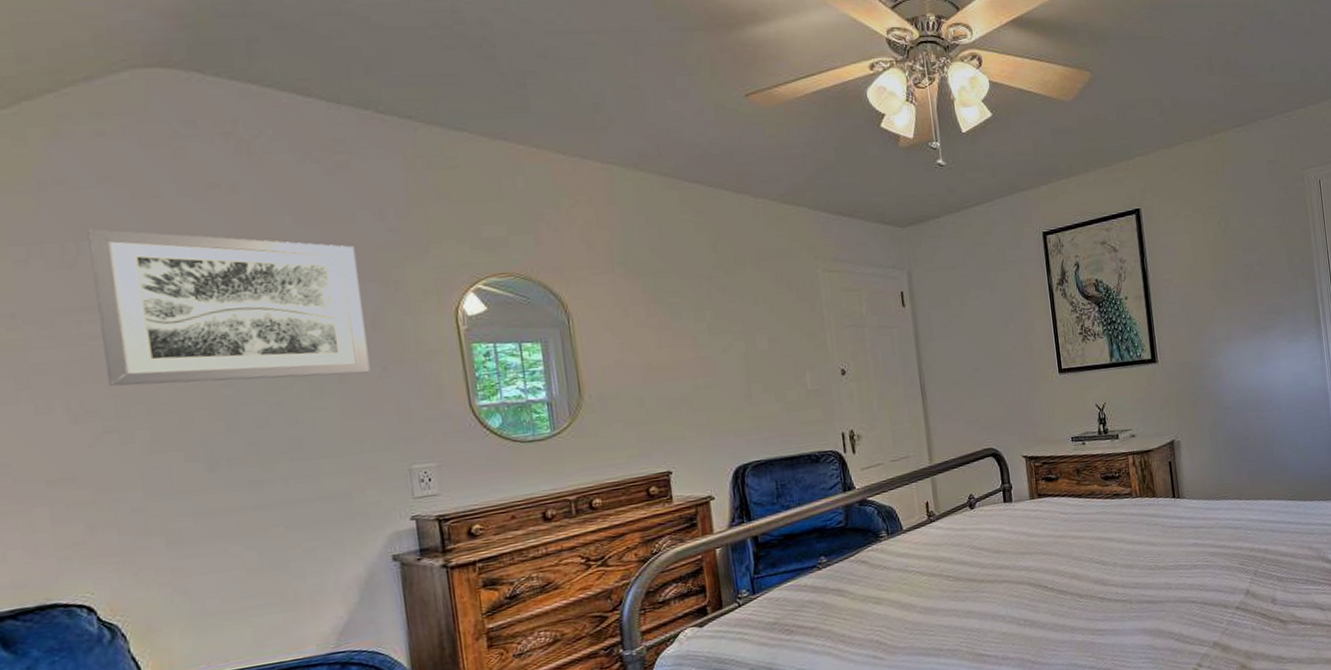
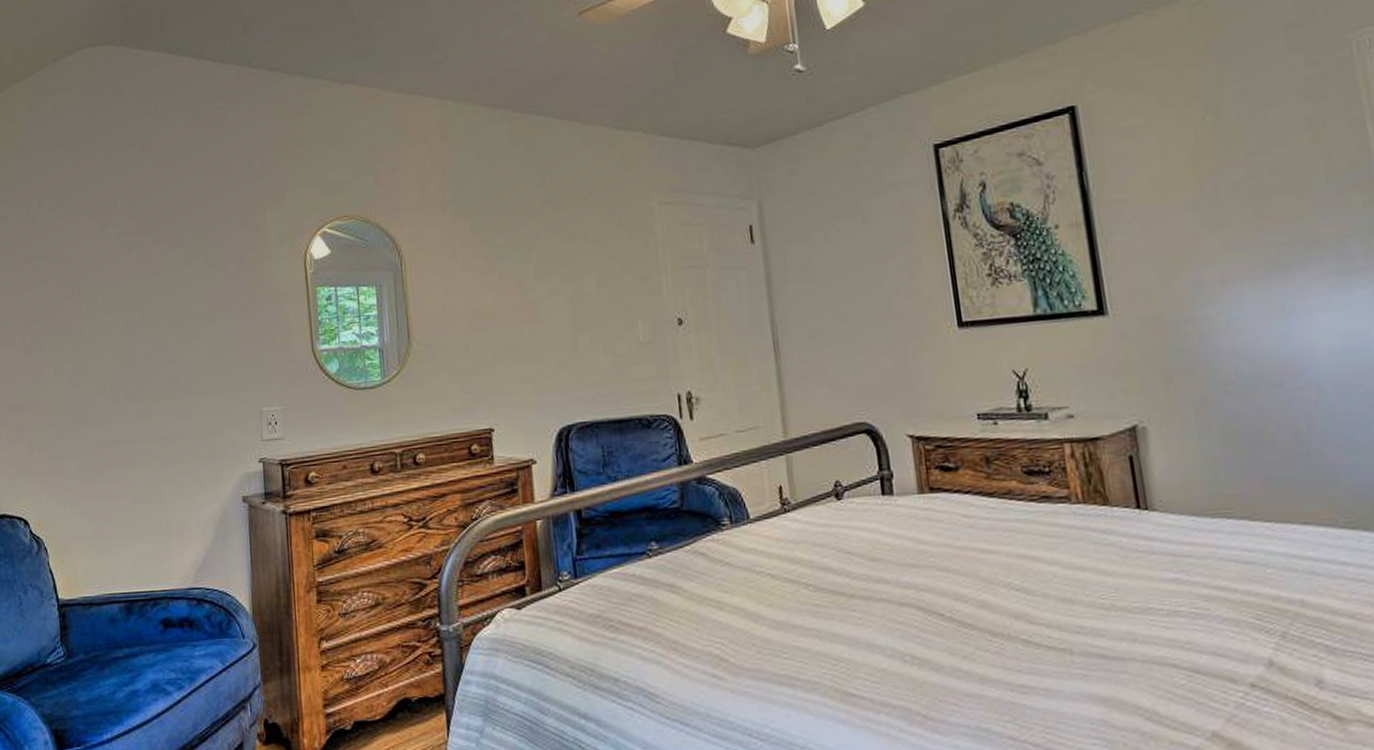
wall art: present [87,228,371,387] -> none [45,187,234,325]

